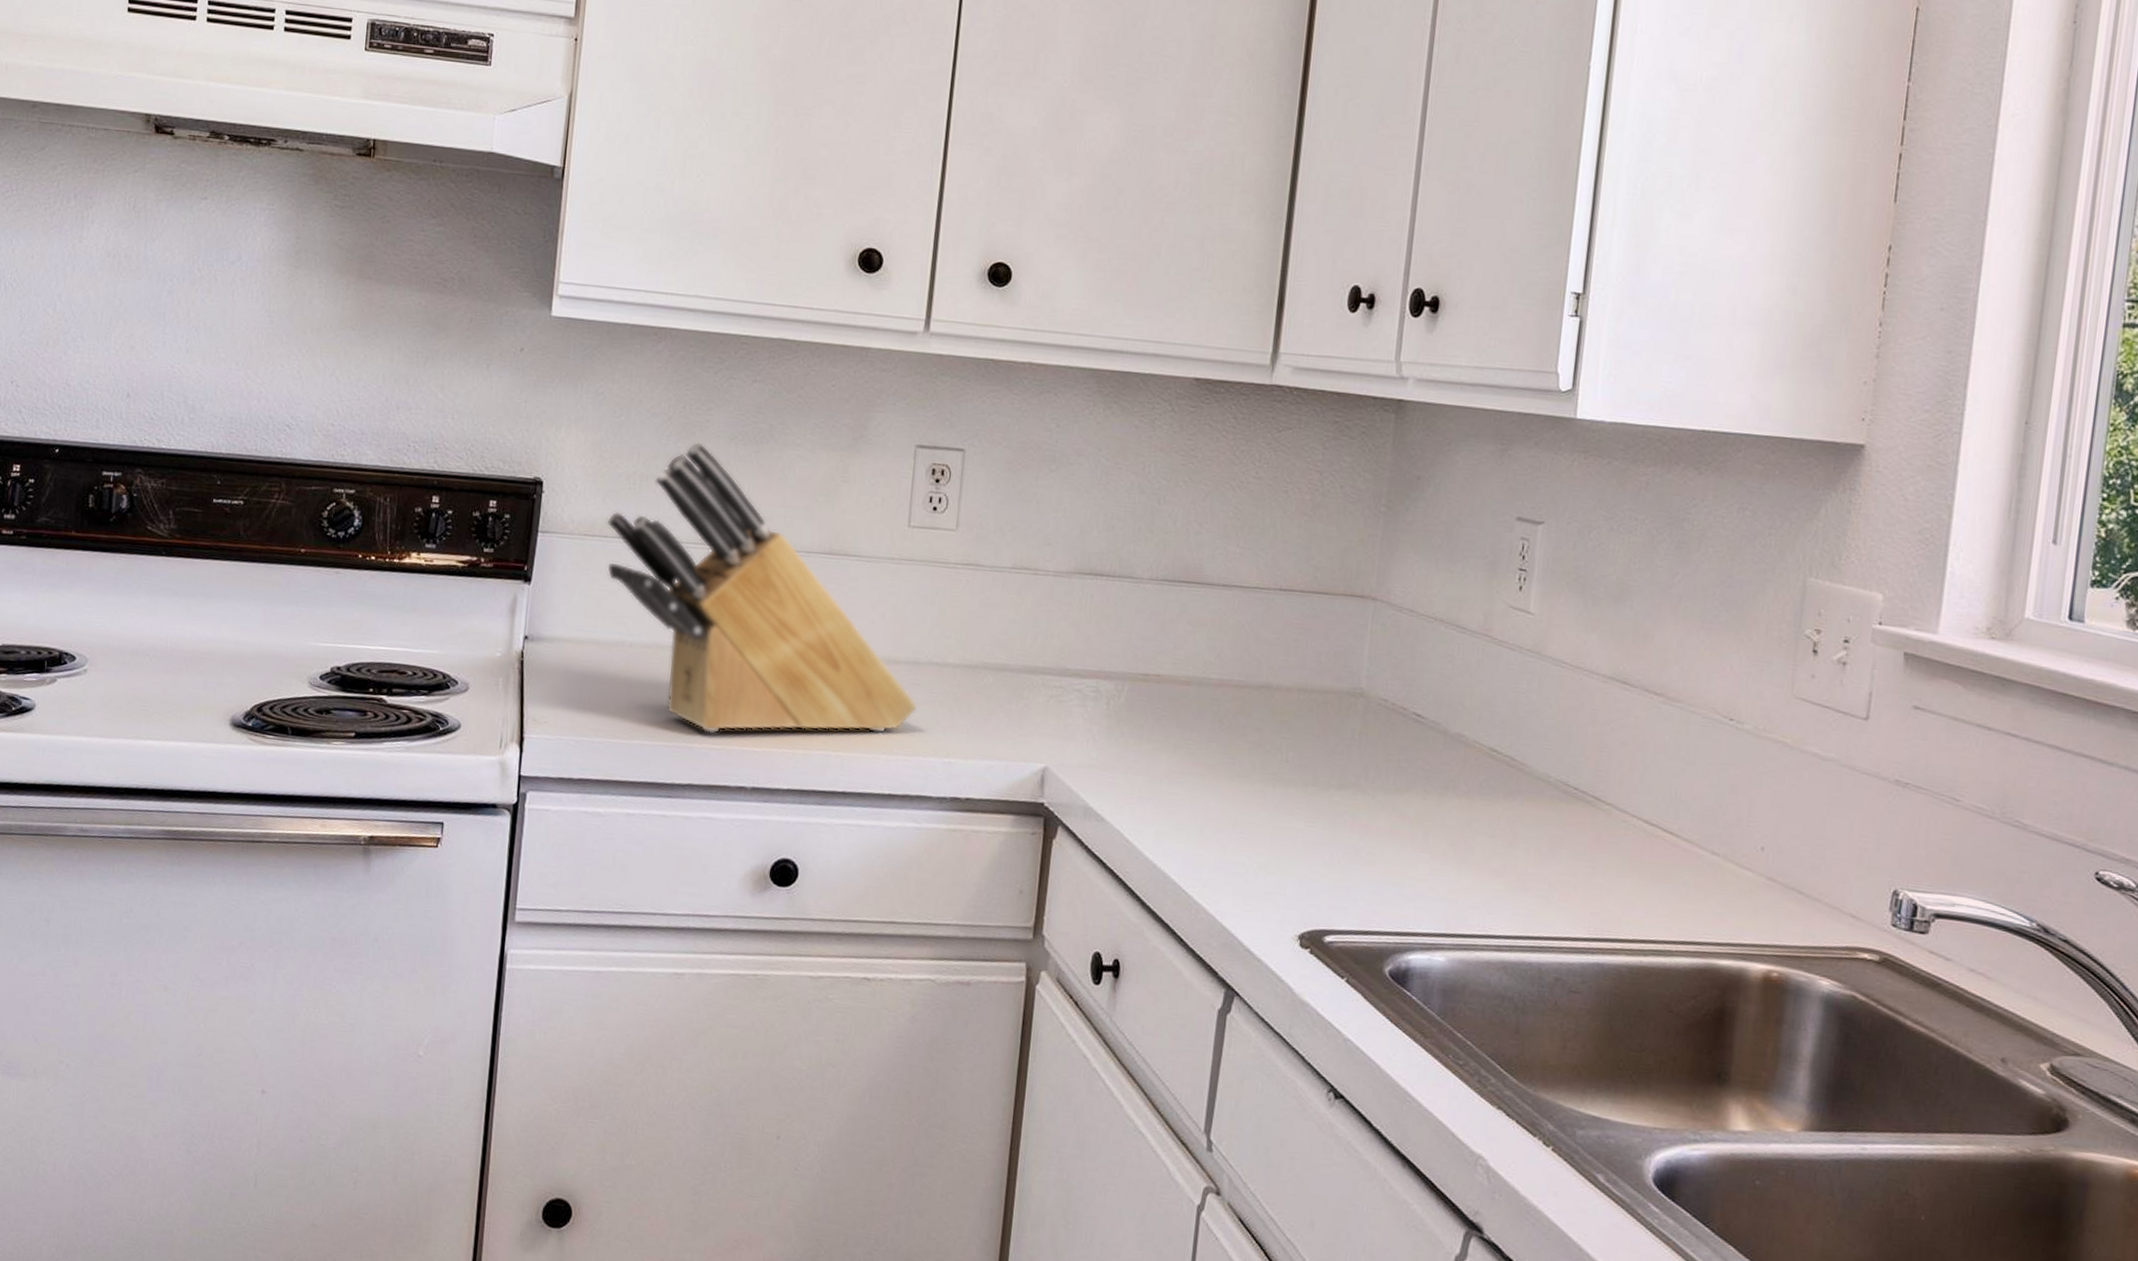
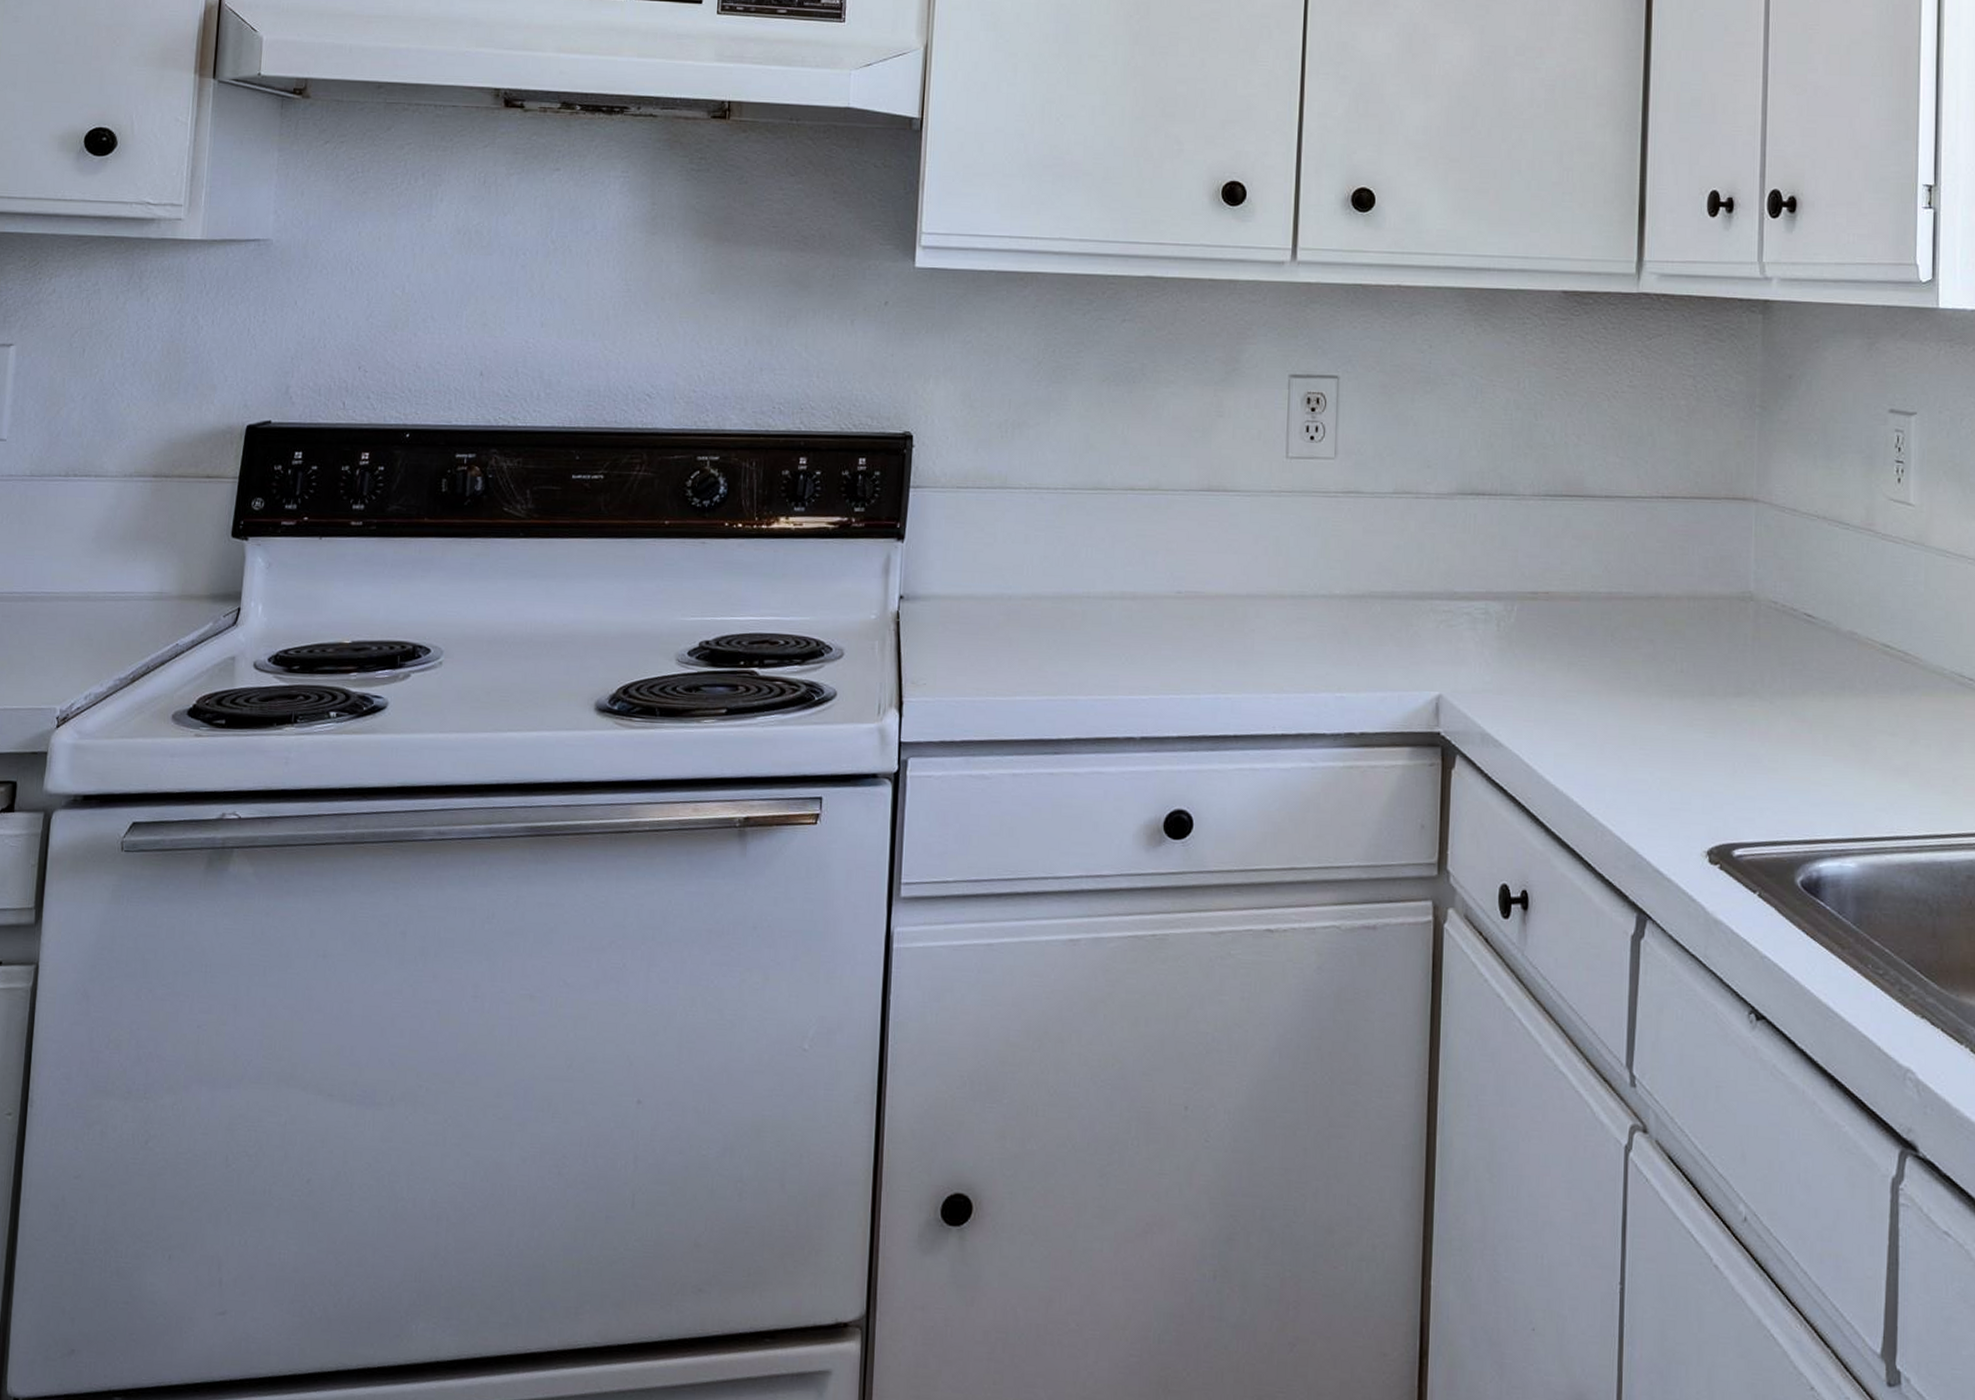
knife block: present [606,441,918,734] -> none [979,384,1306,684]

